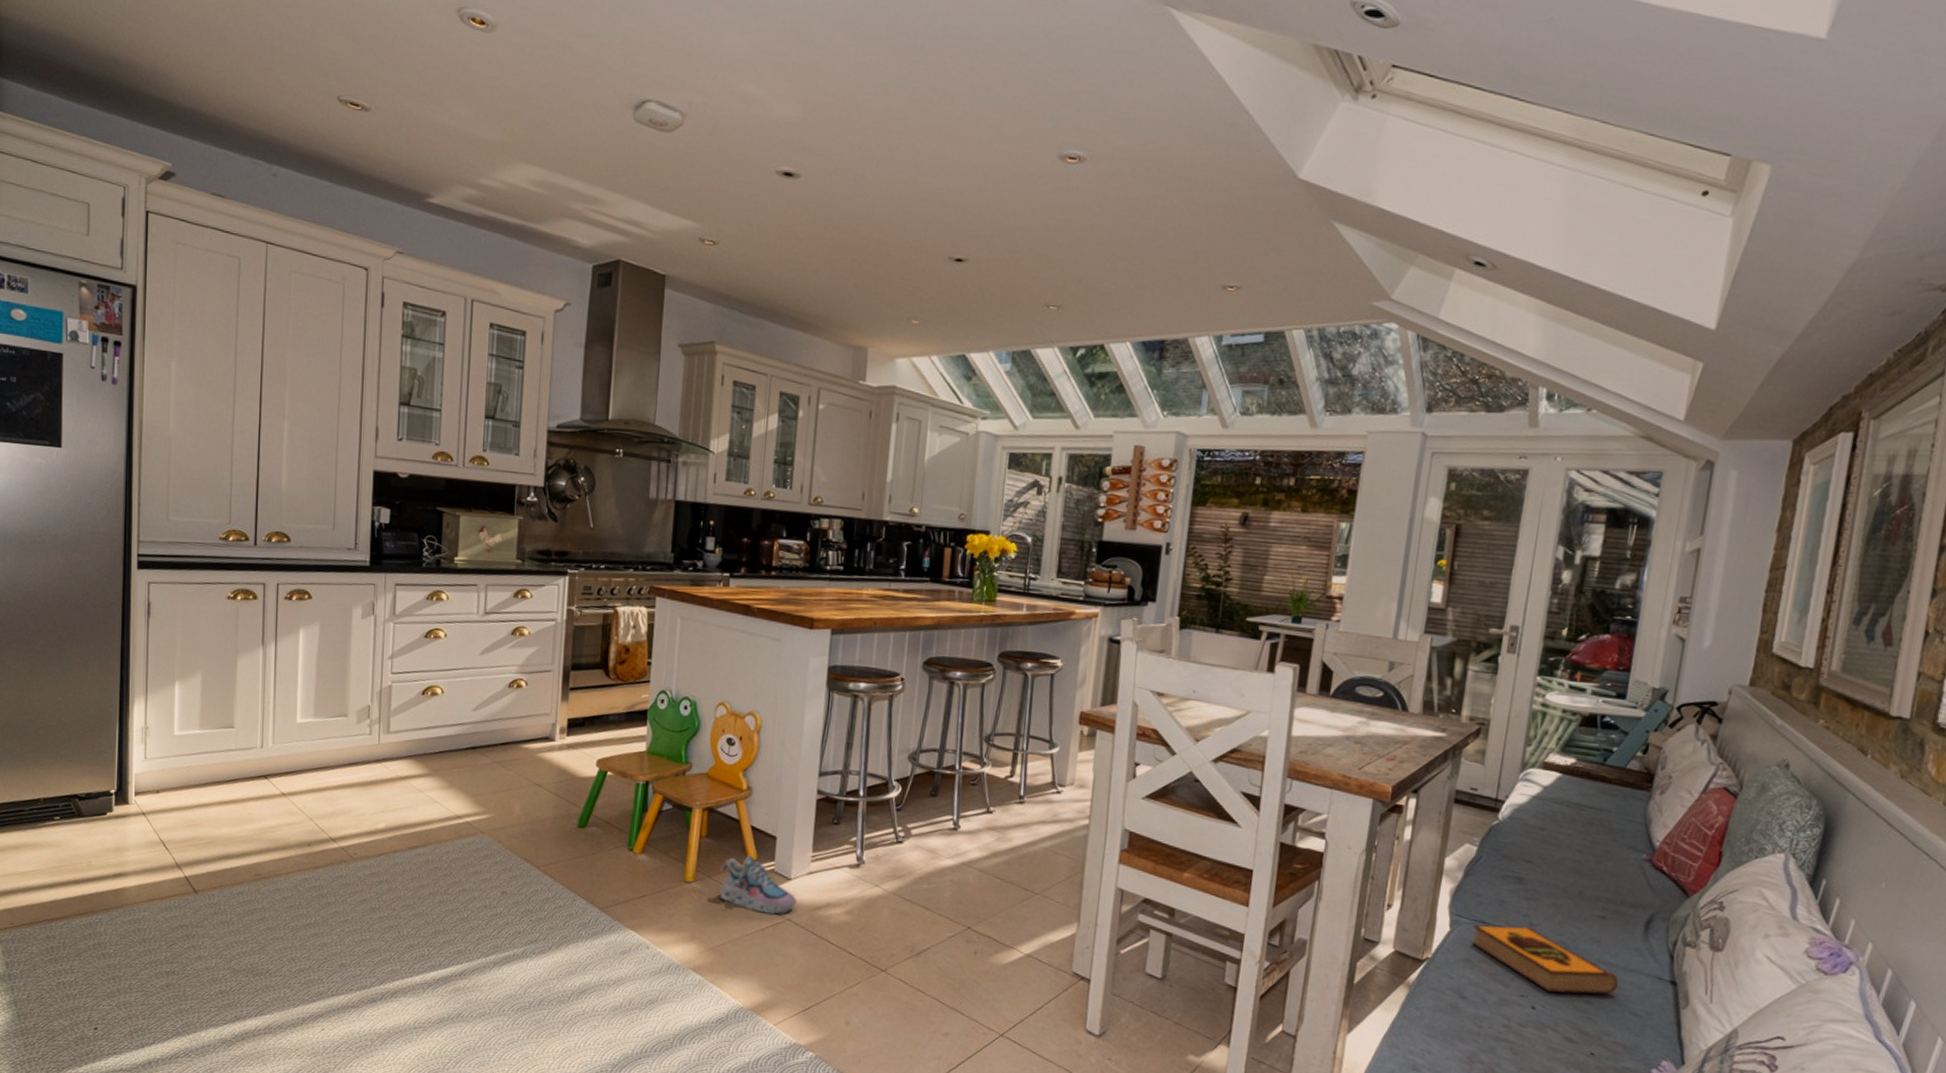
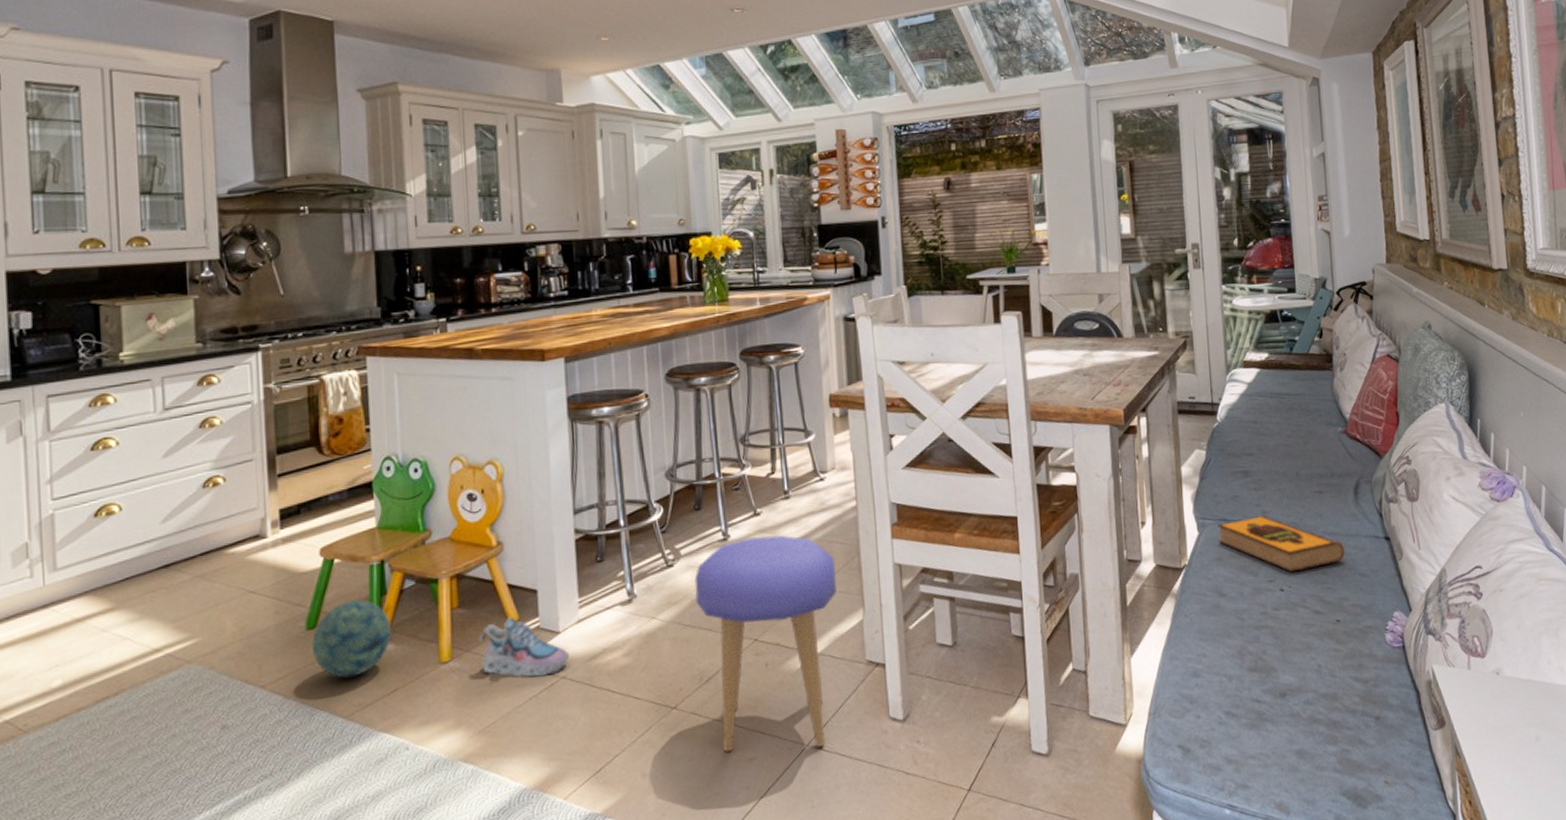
ball: none [581,810,648,877] -> present [312,599,392,678]
stool: none [918,832,1058,1040] -> present [694,535,837,753]

